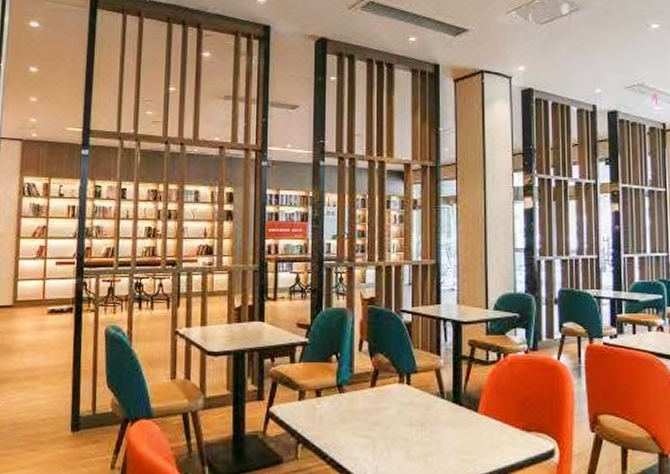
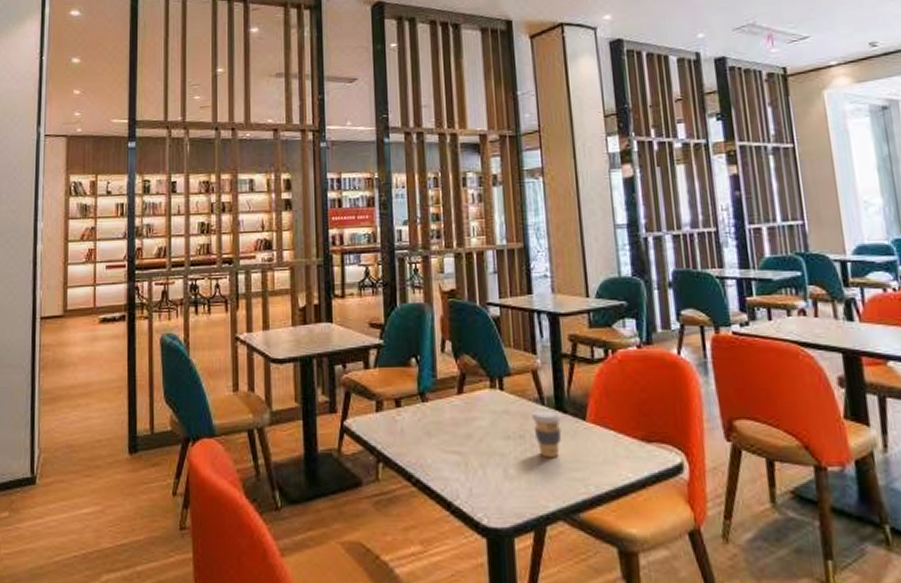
coffee cup: none [432,402,458,443] -> present [531,409,562,459]

